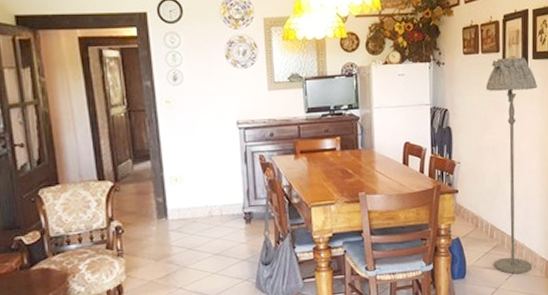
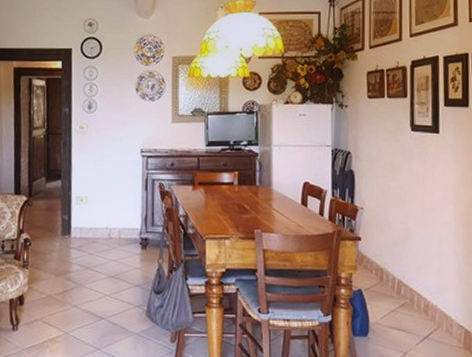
floor lamp: present [485,57,537,274] -> none [392,103,450,340]

